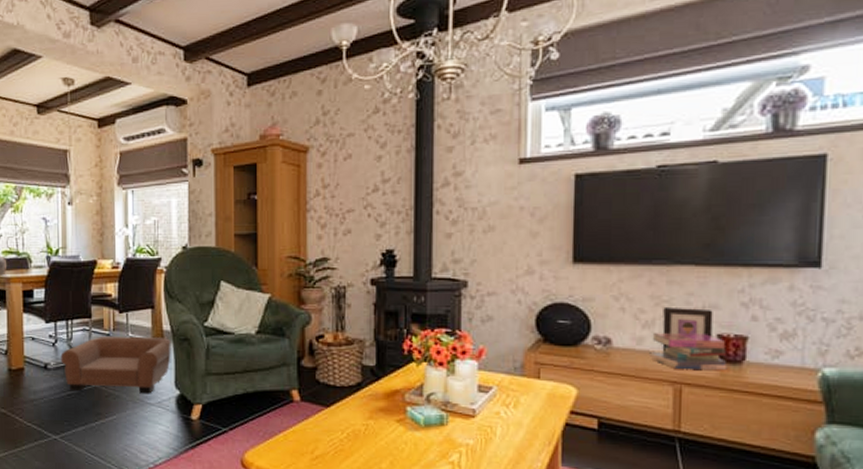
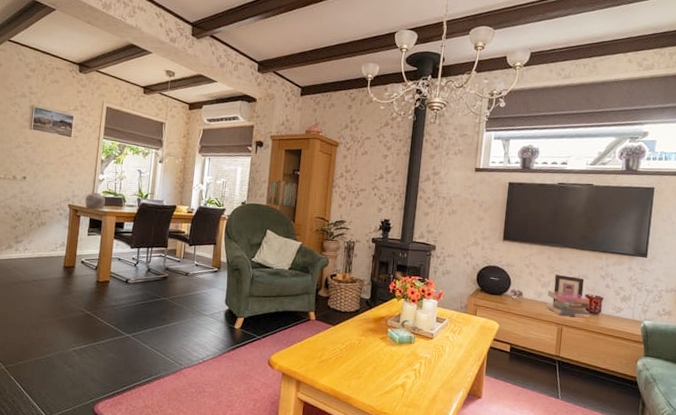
dog bed: present [60,335,171,394] -> none [139,262,226,308]
books: none [217,210,257,246] -> present [267,180,298,207]

